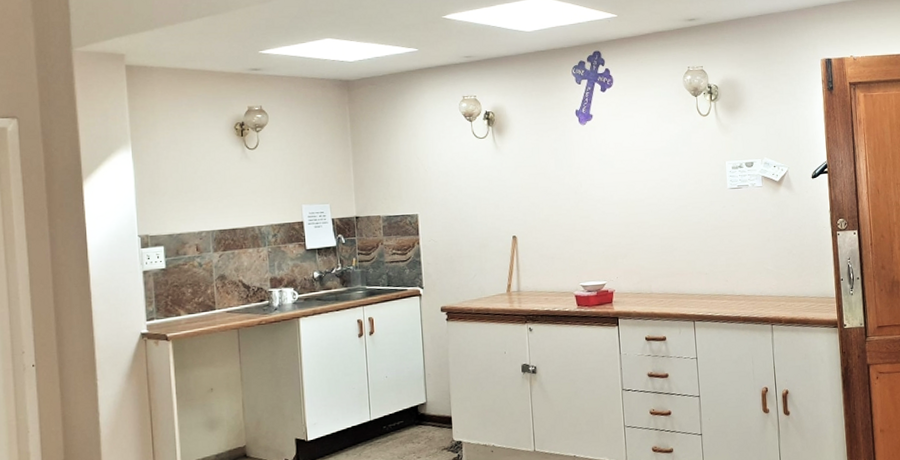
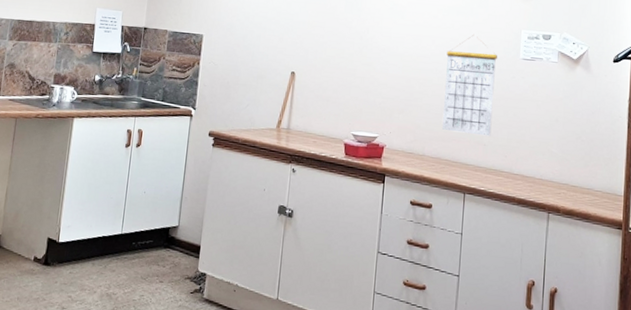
calendar: none [659,172,711,267] -> present [441,34,497,137]

